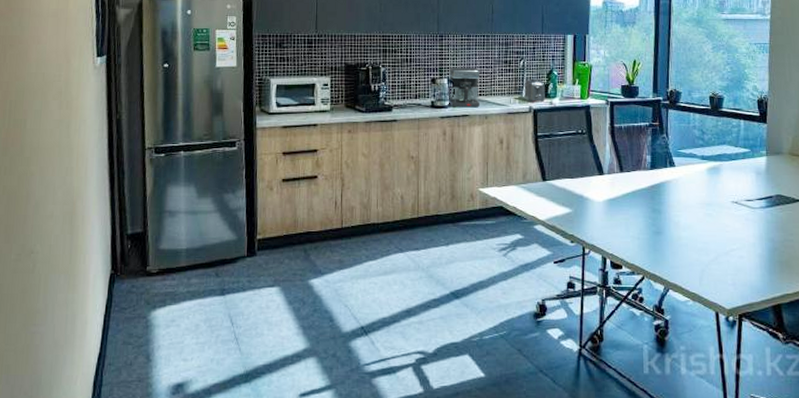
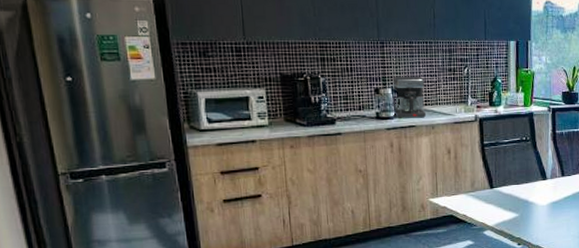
toaster: present [524,79,545,103] -> none [469,87,490,111]

